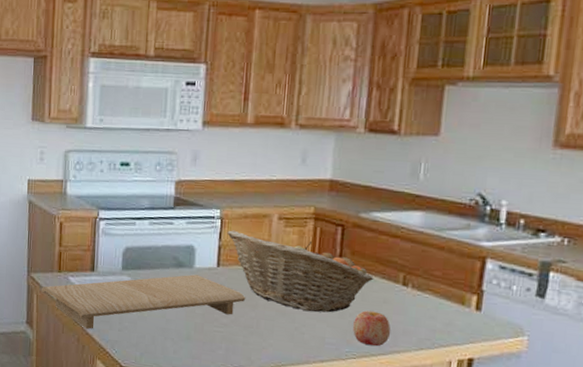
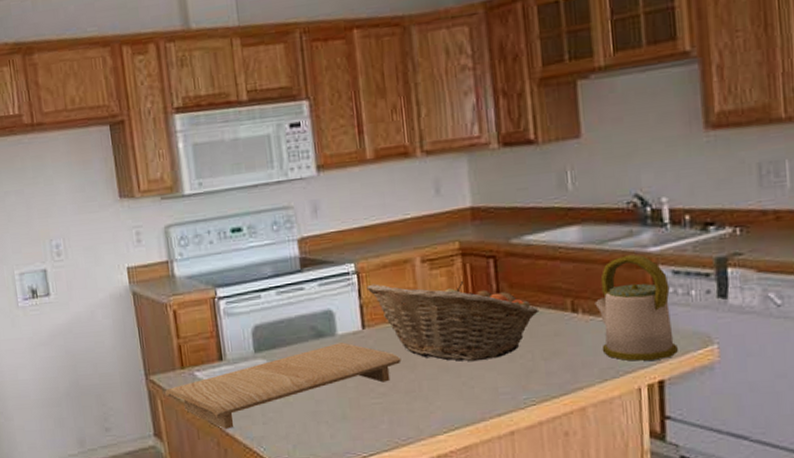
apple: present [353,310,391,346] -> none [526,347,569,387]
kettle: none [423,244,495,341] -> present [594,254,678,361]

